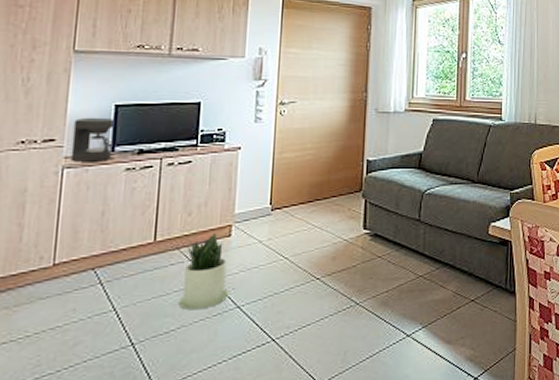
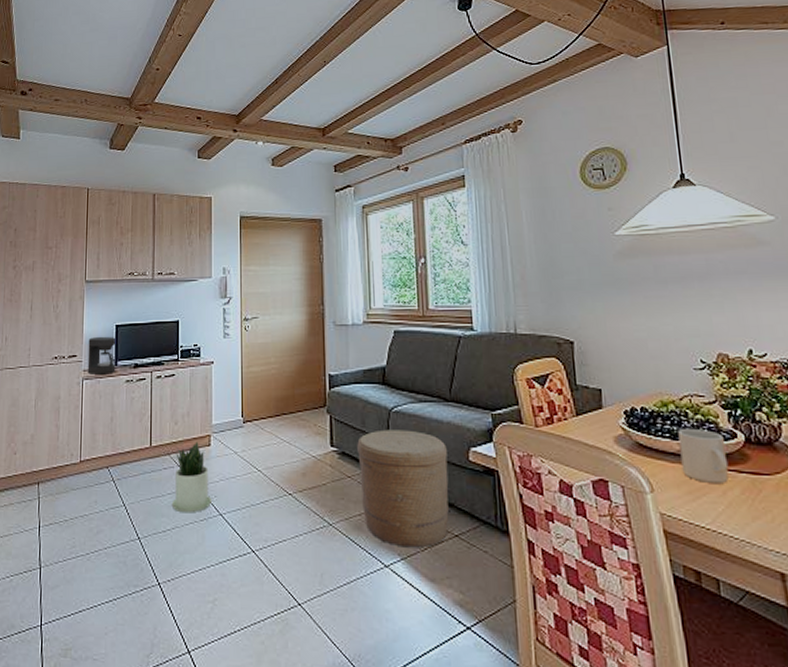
basket: none [389,210,471,317] -> present [357,429,449,548]

